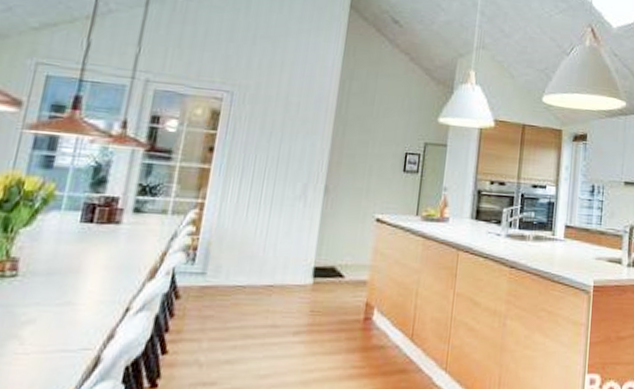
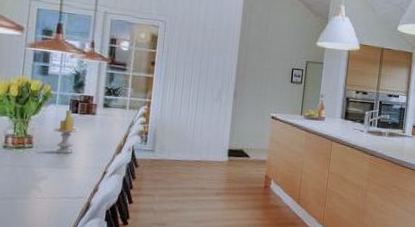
candle: none [52,217,94,284] -> present [52,109,79,154]

